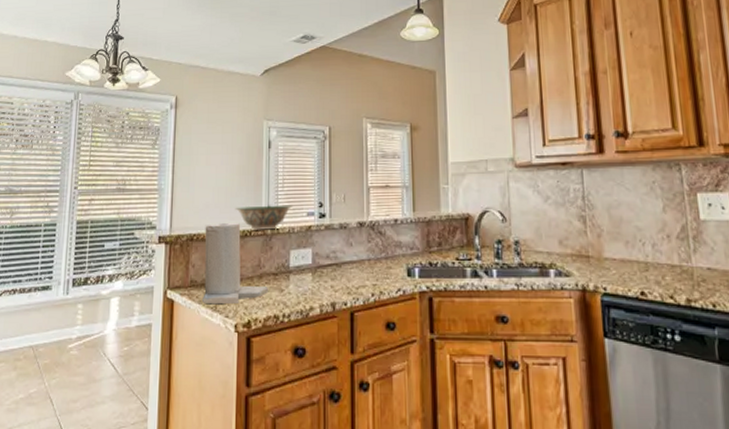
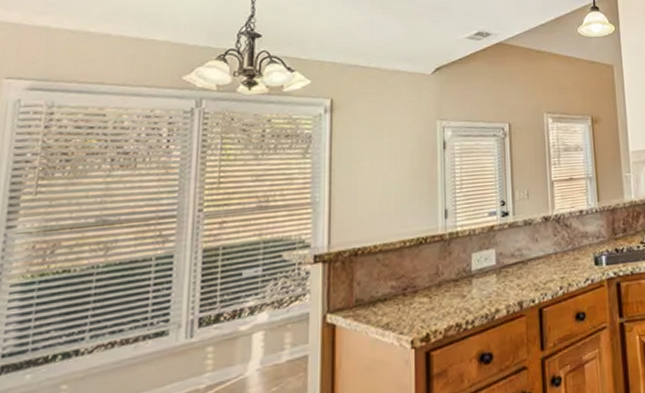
paper towel: present [202,222,269,305] -> none [371,230,450,324]
decorative bowl: present [235,205,293,230] -> none [407,206,473,237]

